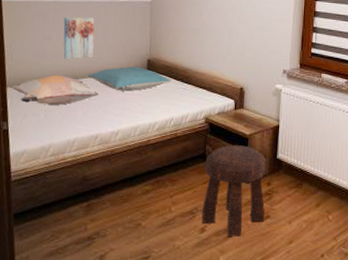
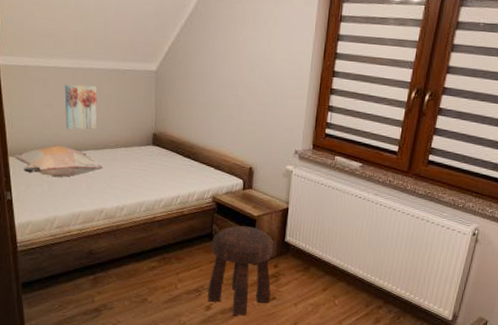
pillow: present [88,66,171,91] -> none [91,140,177,166]

